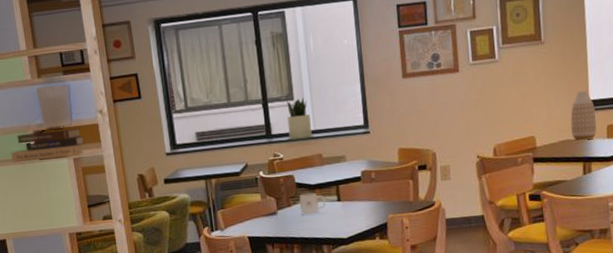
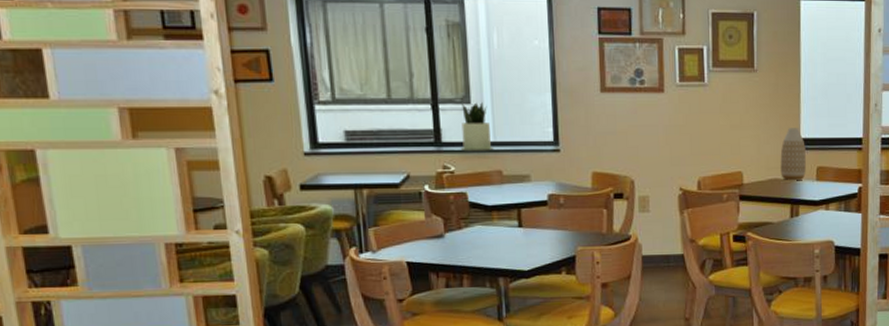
books: present [11,128,85,163] -> none [84,110,192,147]
candle holder: present [35,84,73,129] -> none [123,52,176,107]
mug: present [299,192,326,216] -> none [473,215,505,242]

